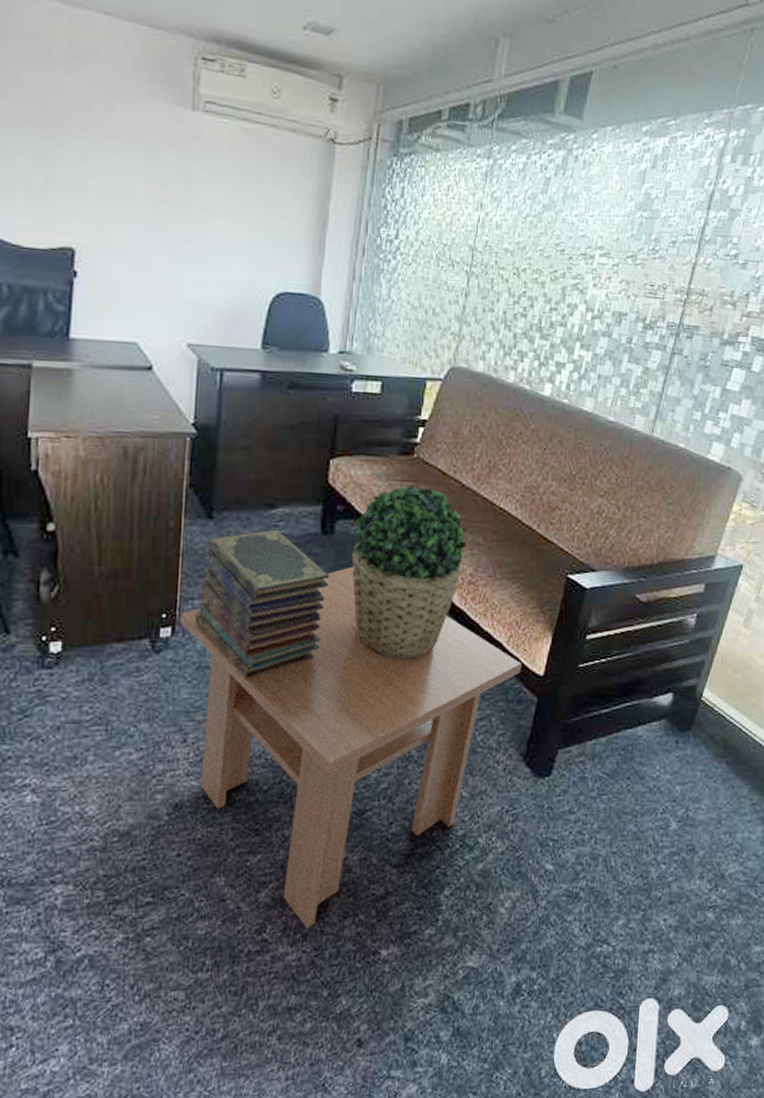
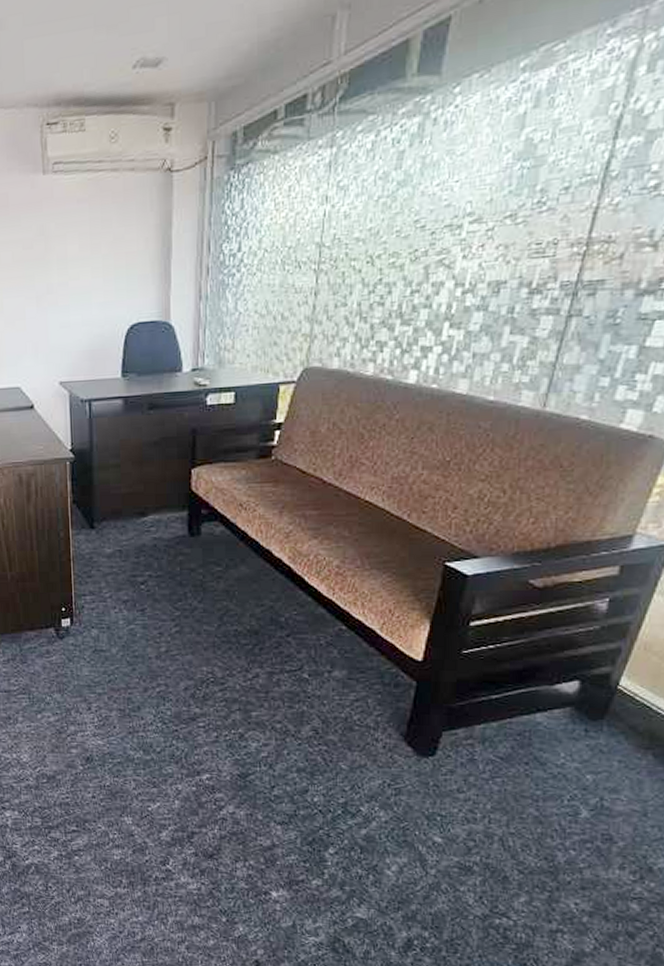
coffee table: present [179,566,522,929] -> none [76,563,397,866]
book stack: present [195,529,330,680] -> none [88,534,200,661]
potted plant: present [351,485,467,659] -> none [218,485,332,645]

